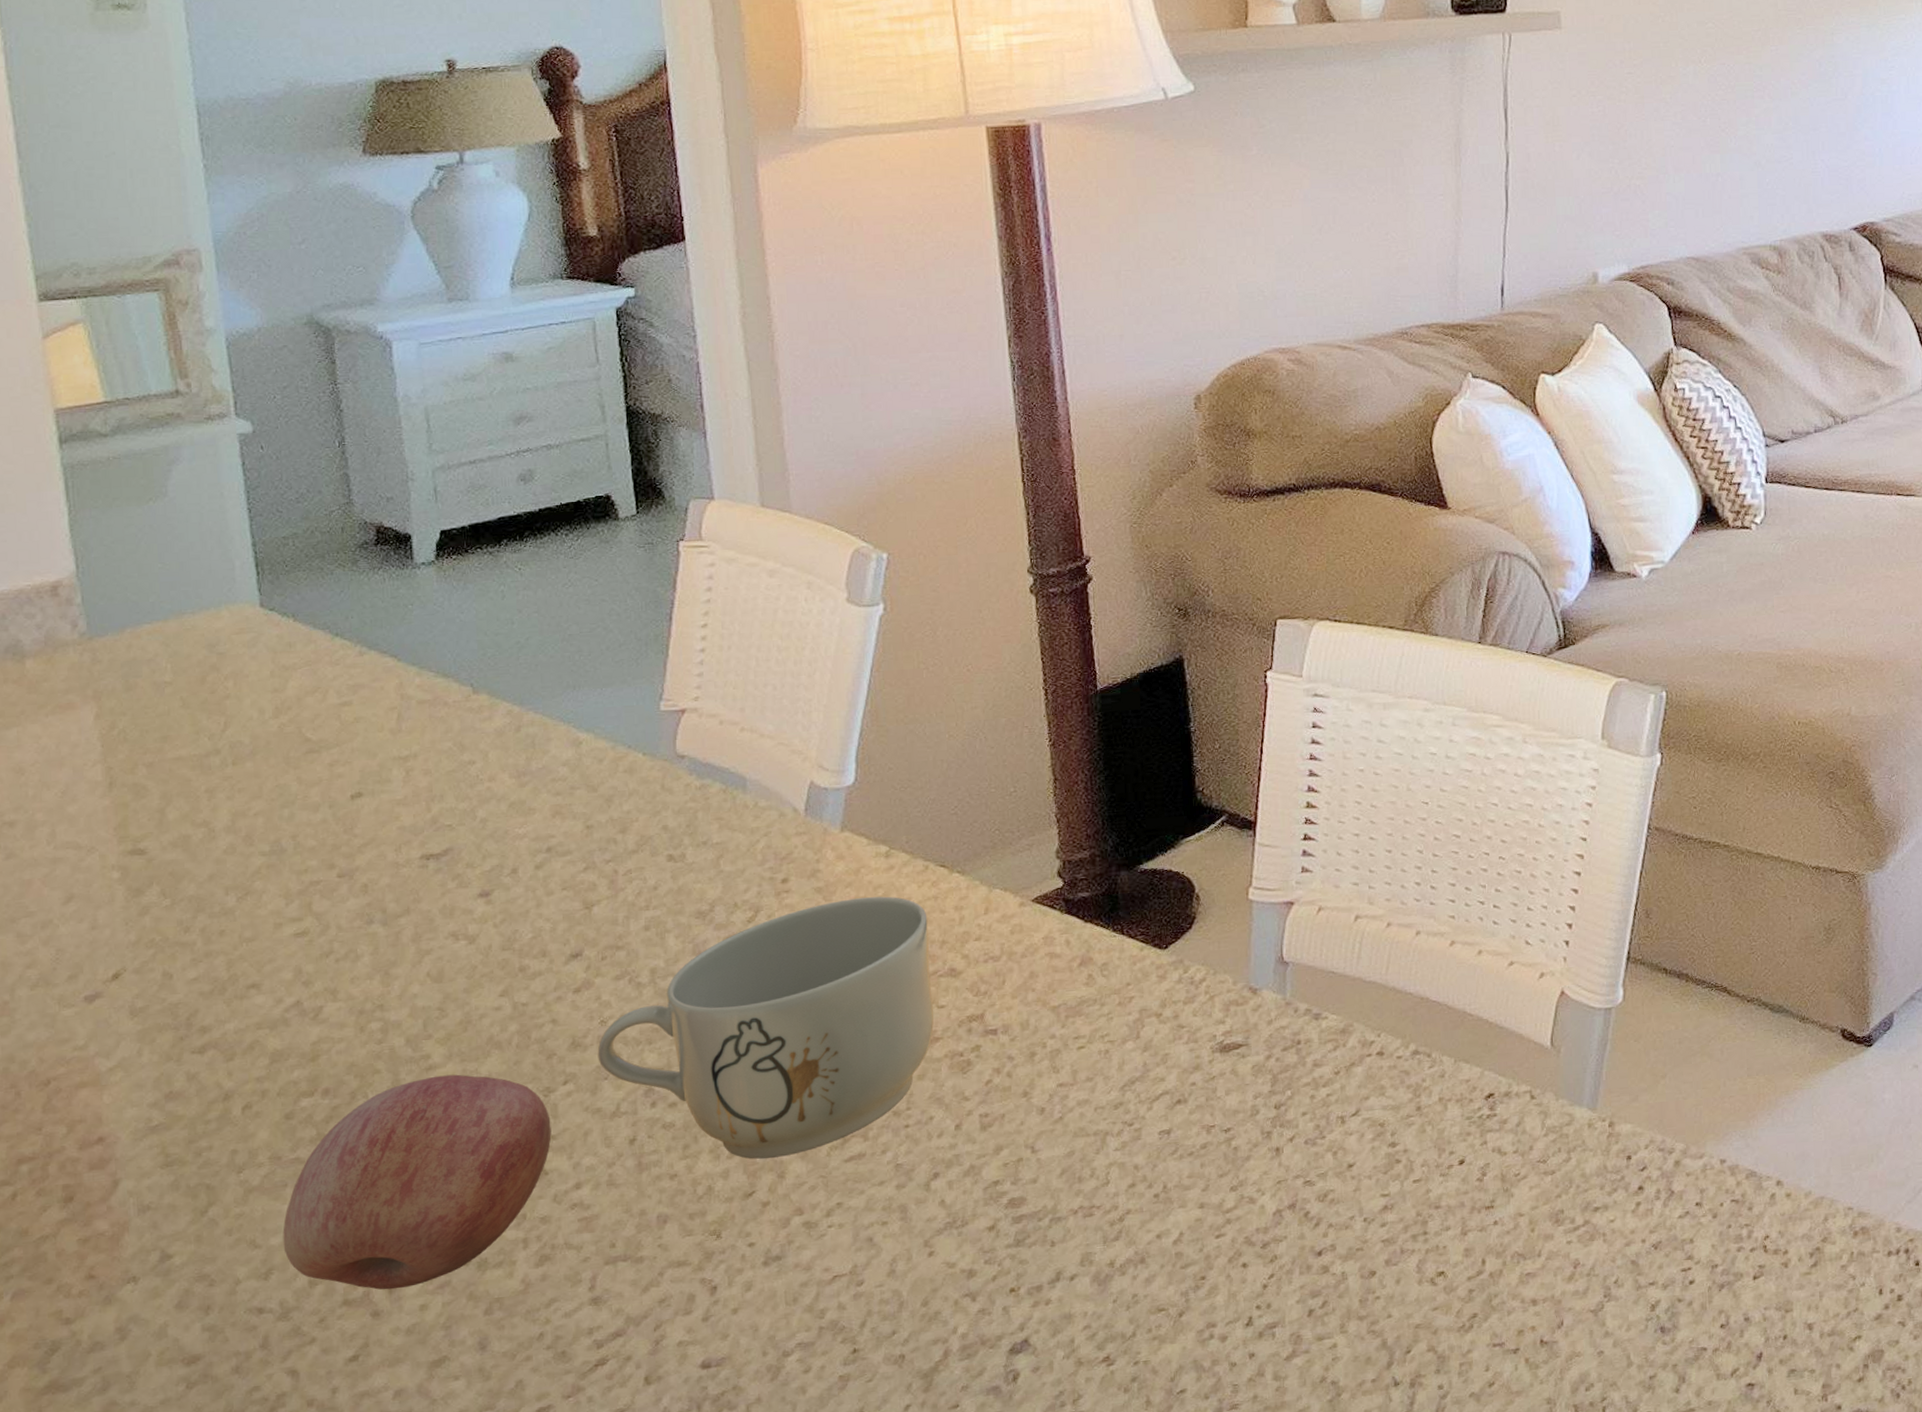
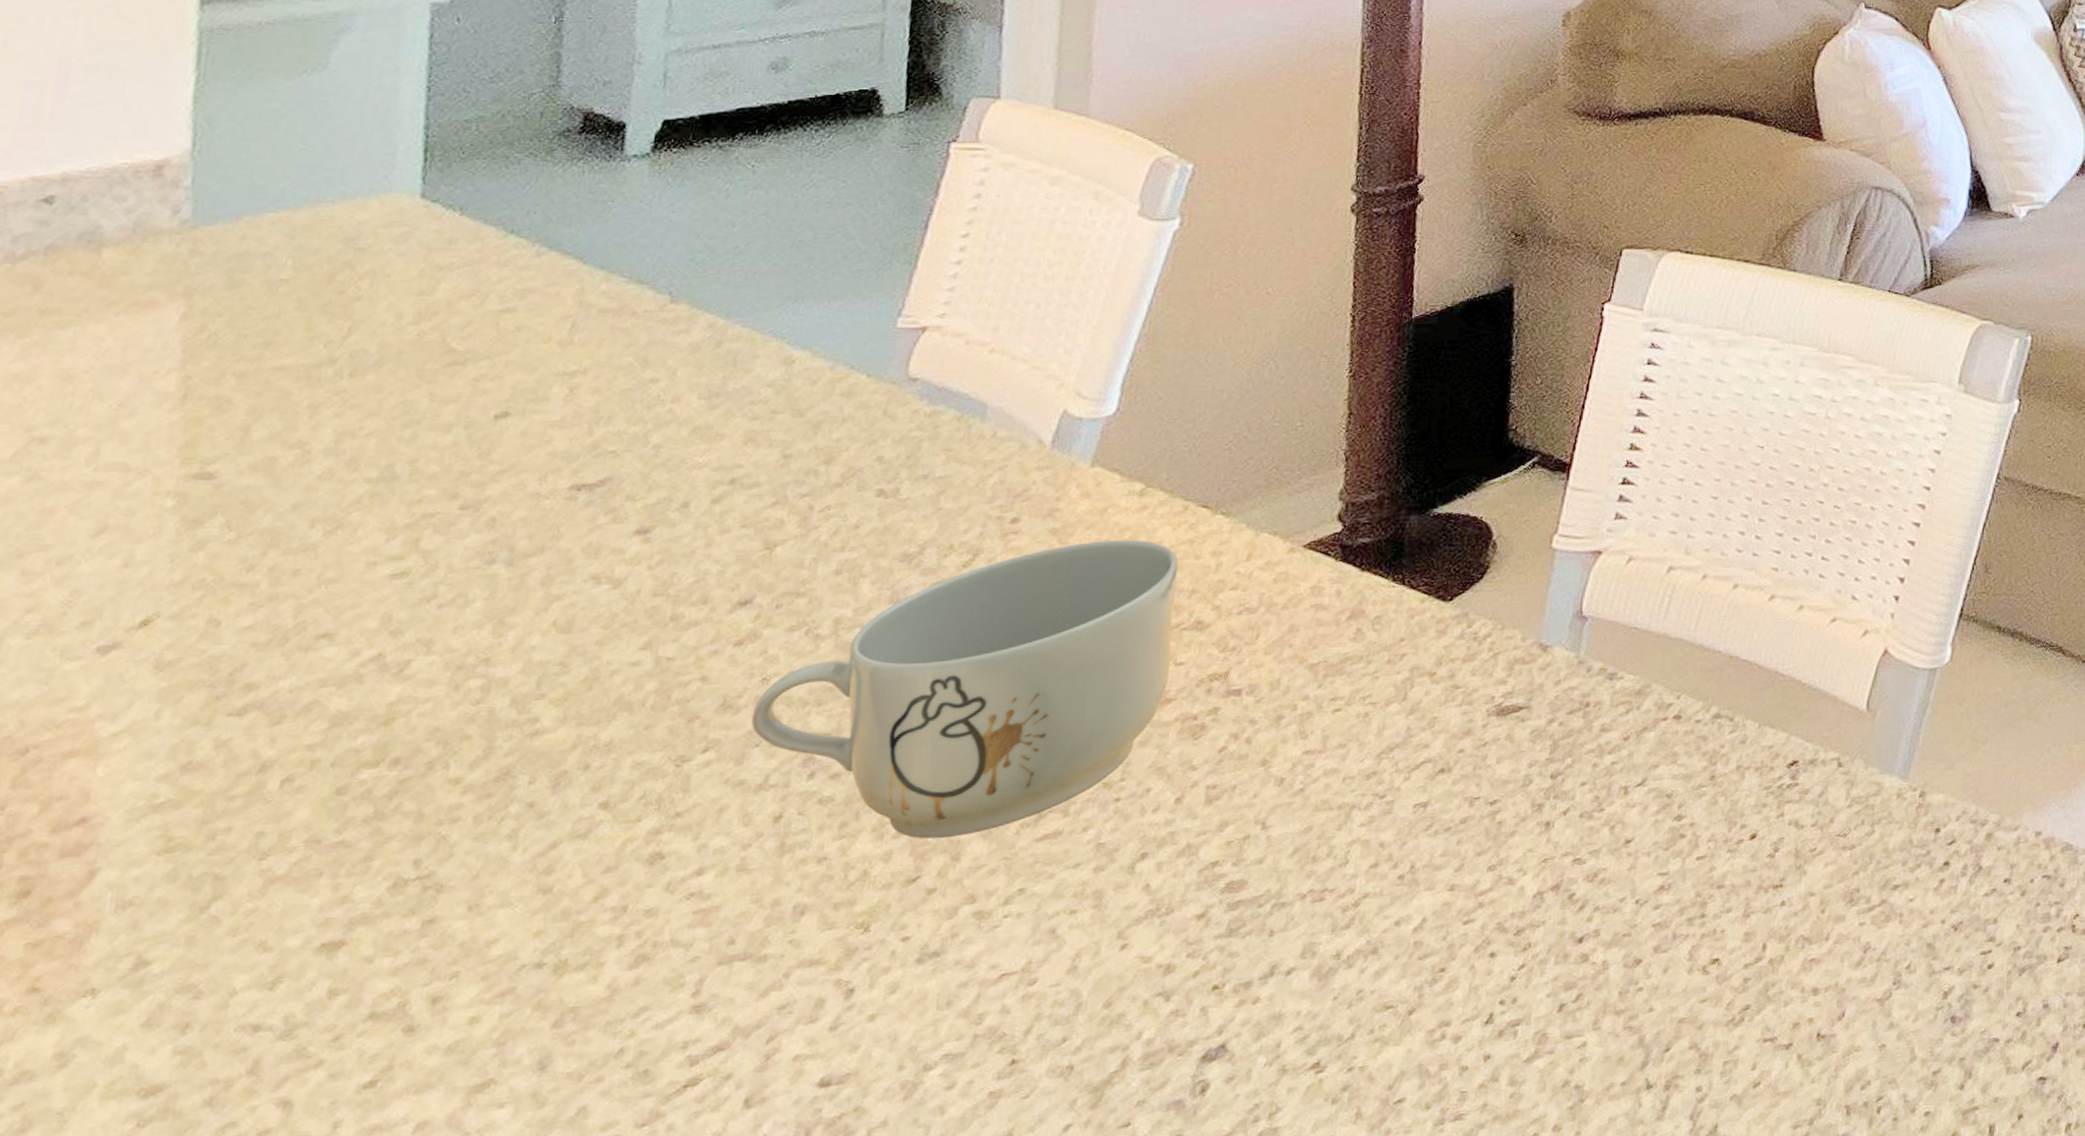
fruit: present [283,1074,552,1290] -> none [302,740,679,1000]

